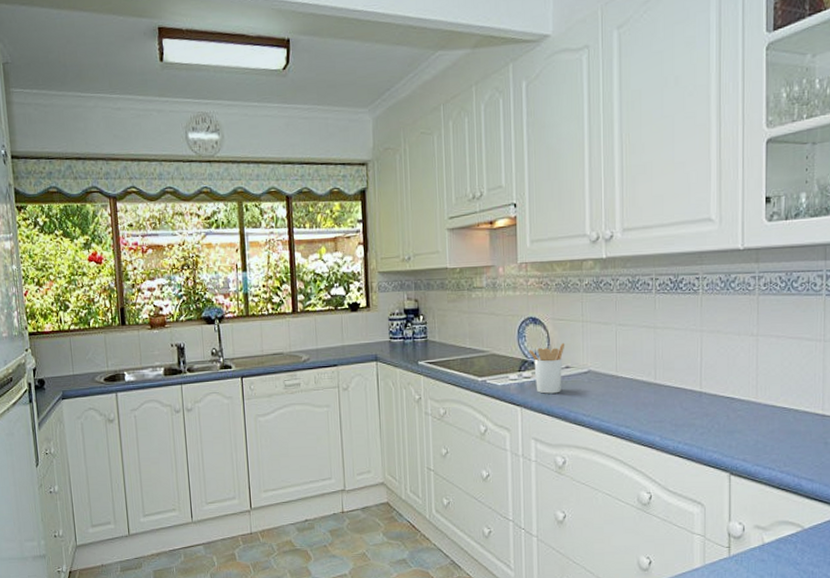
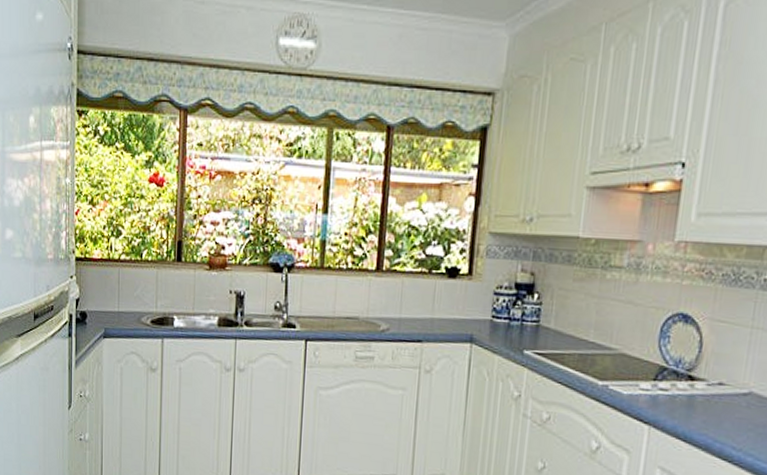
utensil holder: present [528,342,565,394] -> none [671,351,723,415]

